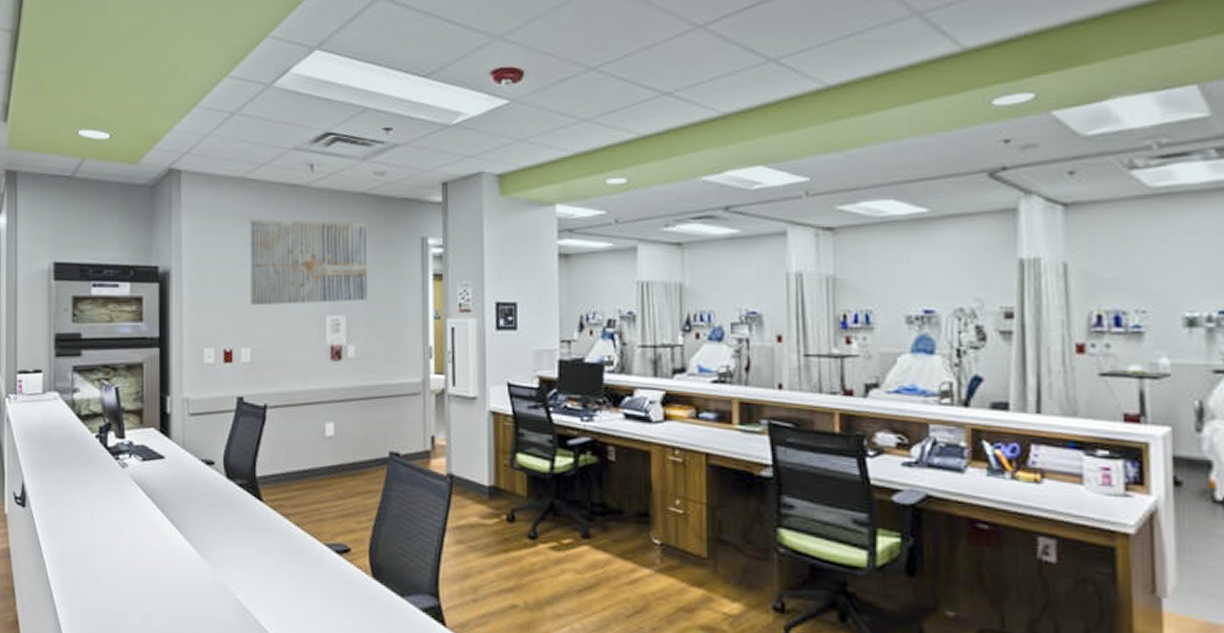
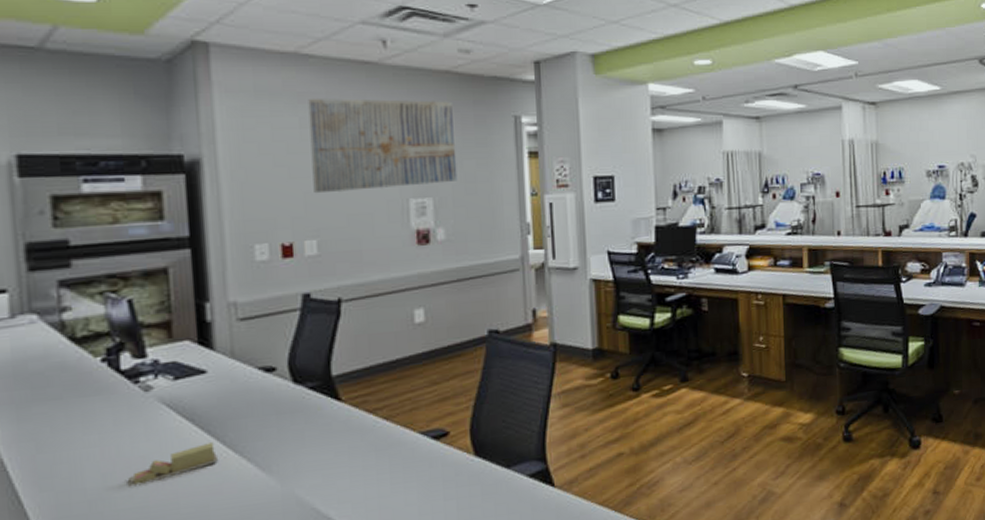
sticky notes: none [108,521,168,549] -> present [128,443,218,487]

